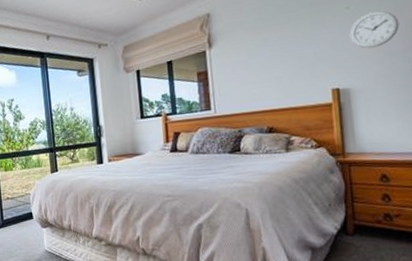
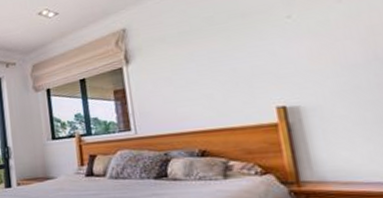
wall clock: present [349,11,399,49] -> none [293,18,358,61]

